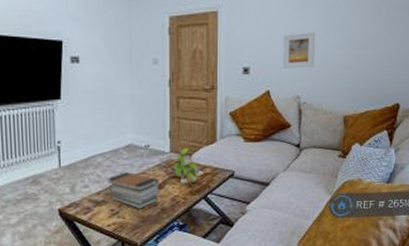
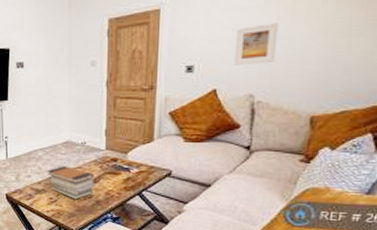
plant: present [173,146,200,186] -> none [108,144,135,183]

